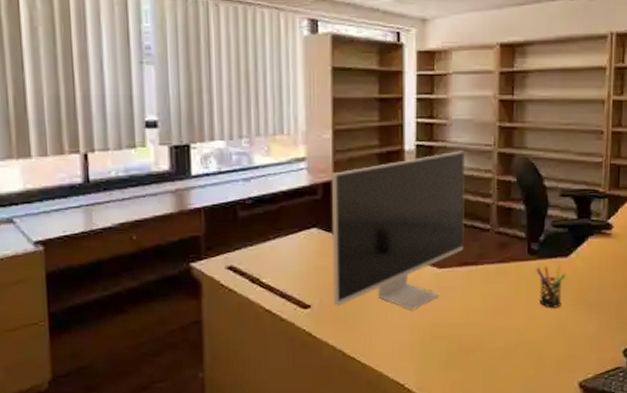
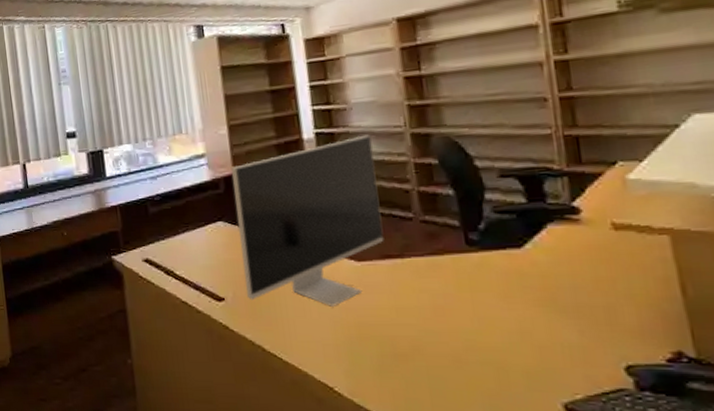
pen holder: present [536,265,566,308] -> none [479,258,522,309]

